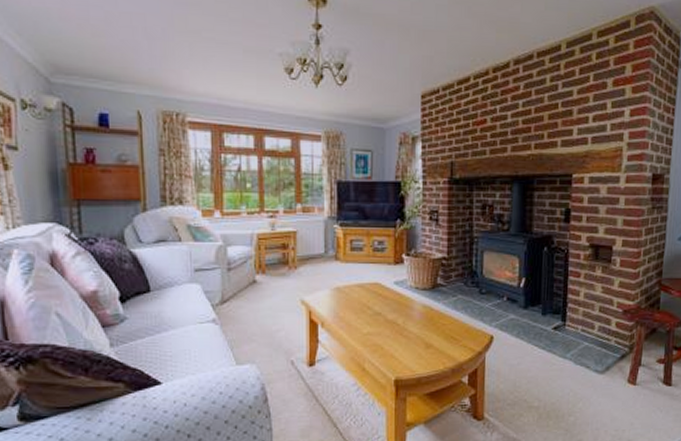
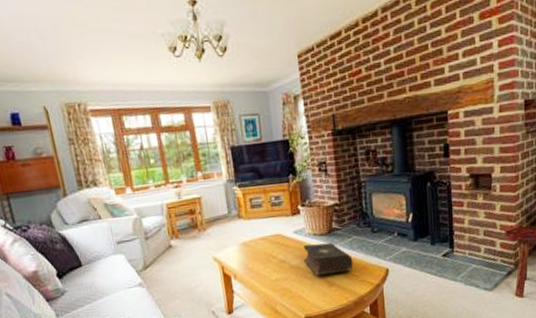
book: none [402,298,456,334] -> present [303,242,353,276]

